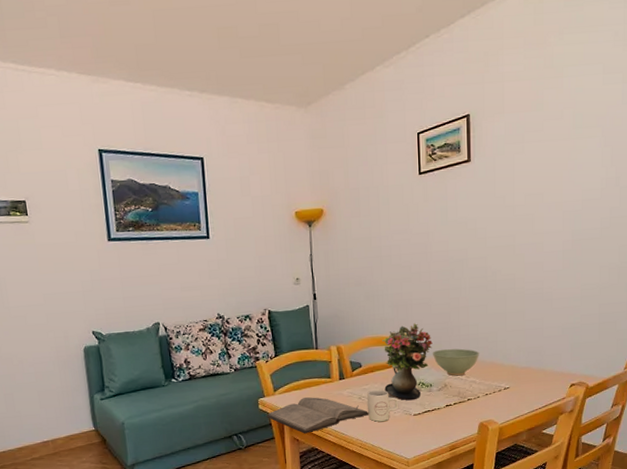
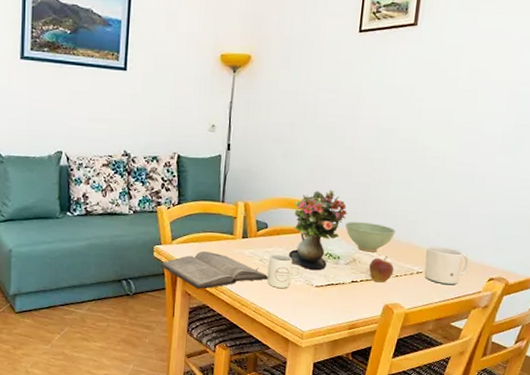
fruit: none [460,377,483,403] -> present [369,255,394,283]
mug: none [509,361,551,396] -> present [424,246,471,285]

